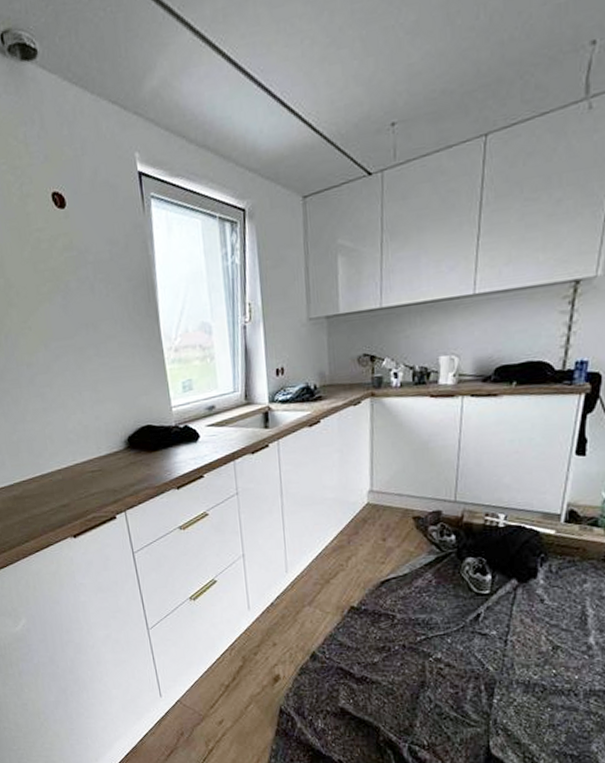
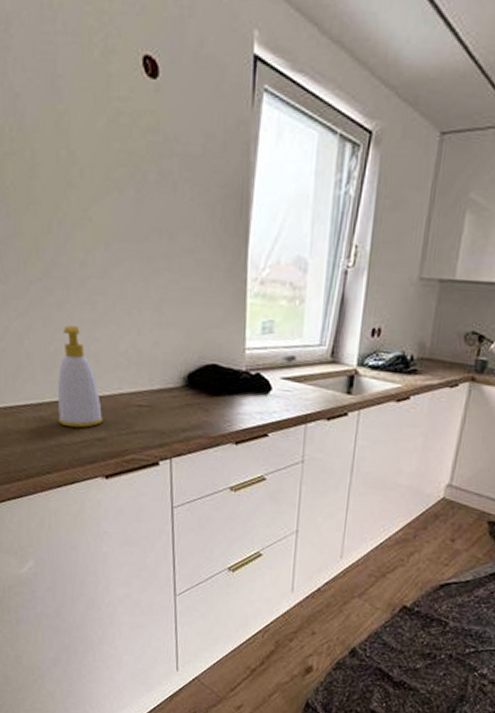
soap bottle: none [21,416,65,500] -> present [57,325,103,428]

